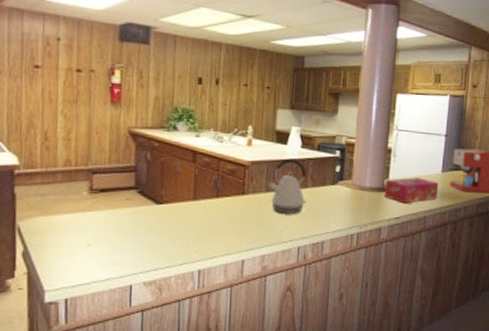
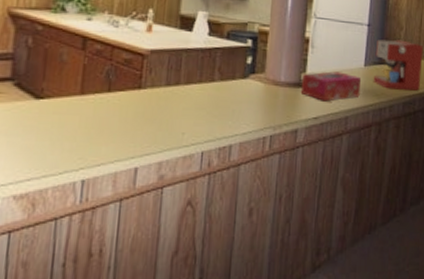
kettle: present [269,158,307,215] -> none [170,47,213,114]

